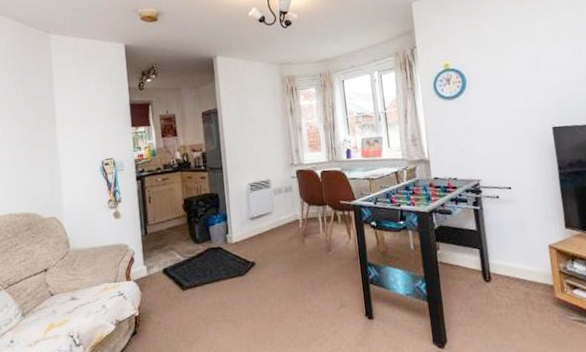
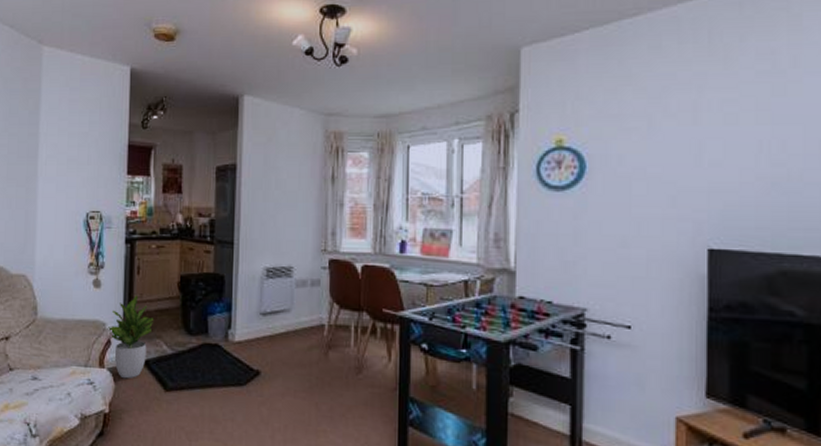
potted plant: none [129,219,167,287] -> present [107,295,154,379]

